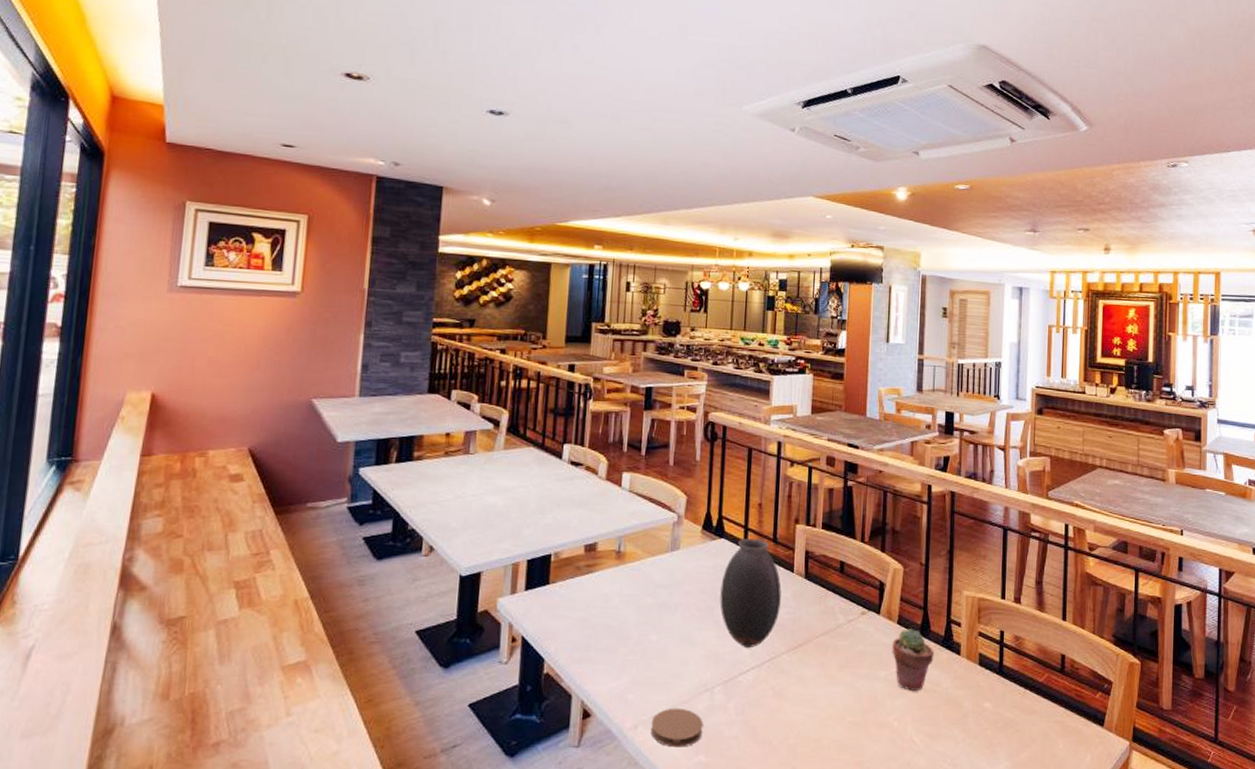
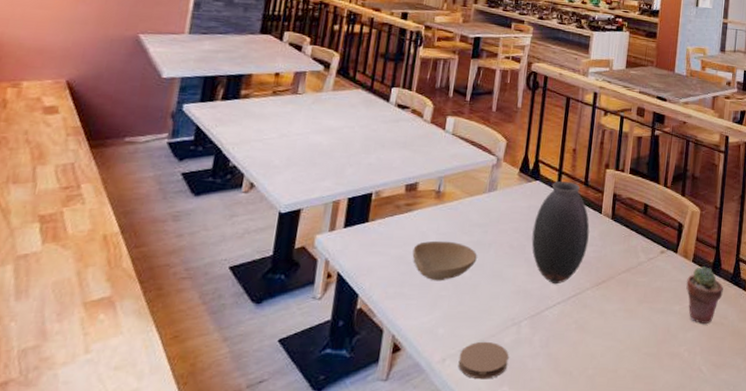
bowl: none [596,603,663,645] -> present [412,240,477,281]

